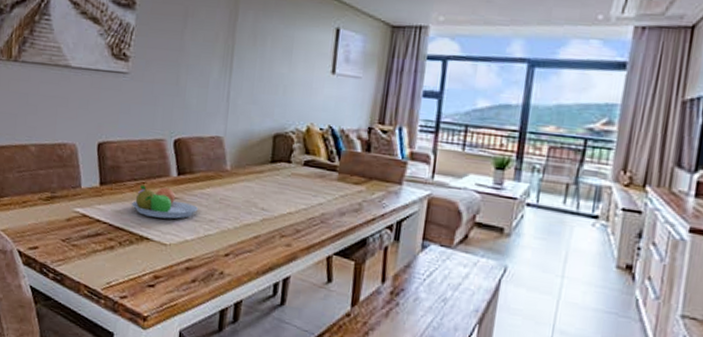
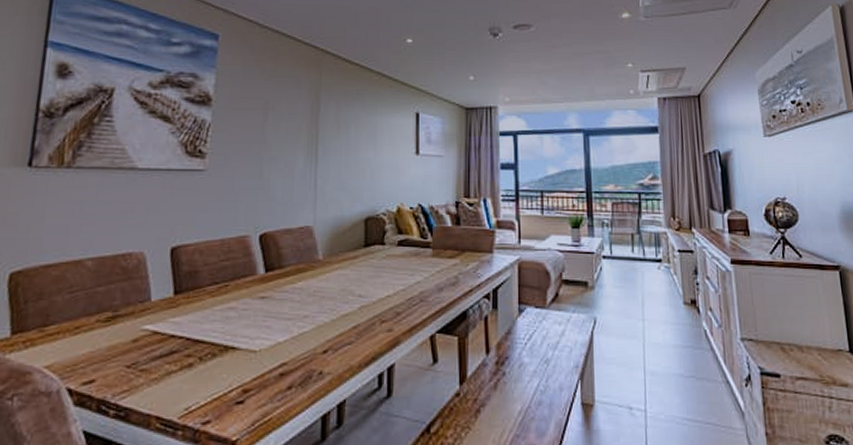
fruit bowl: present [131,185,198,219] -> none [212,286,290,322]

